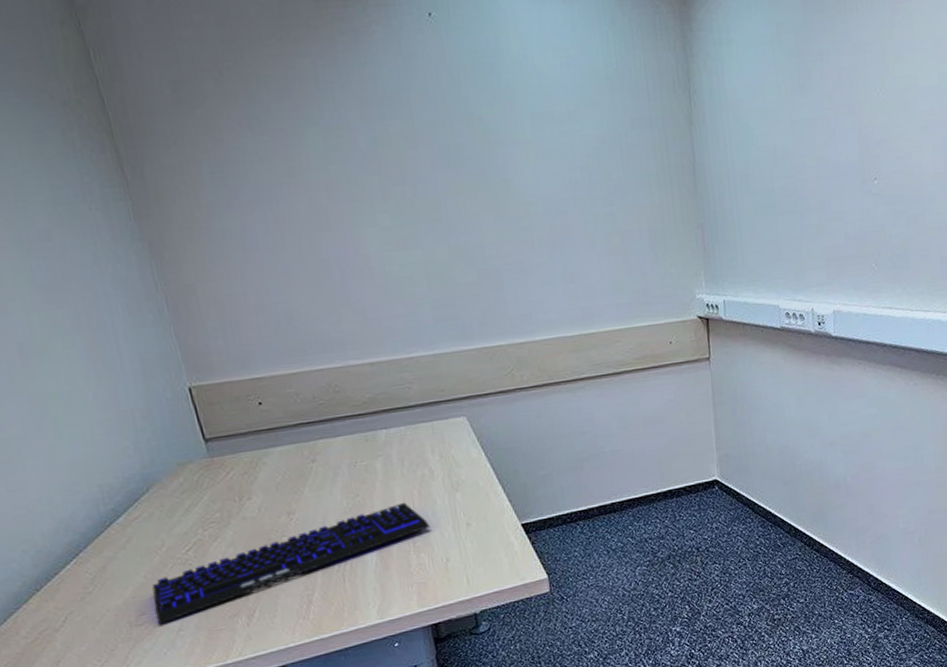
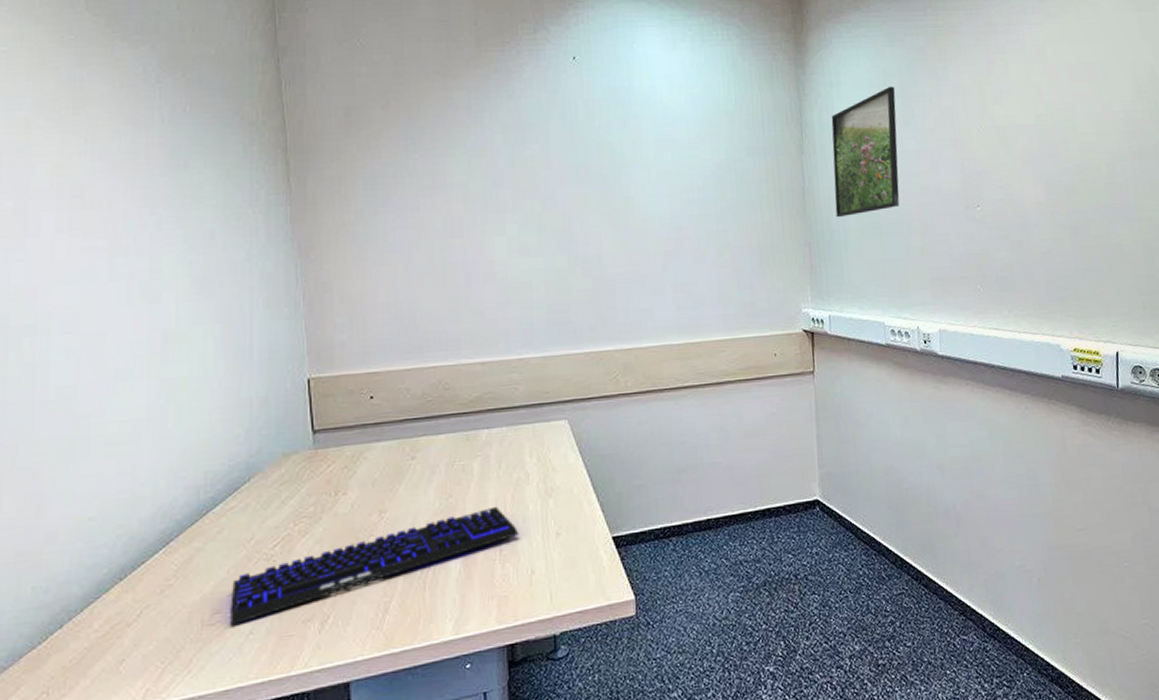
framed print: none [721,43,795,196] -> present [831,86,900,218]

